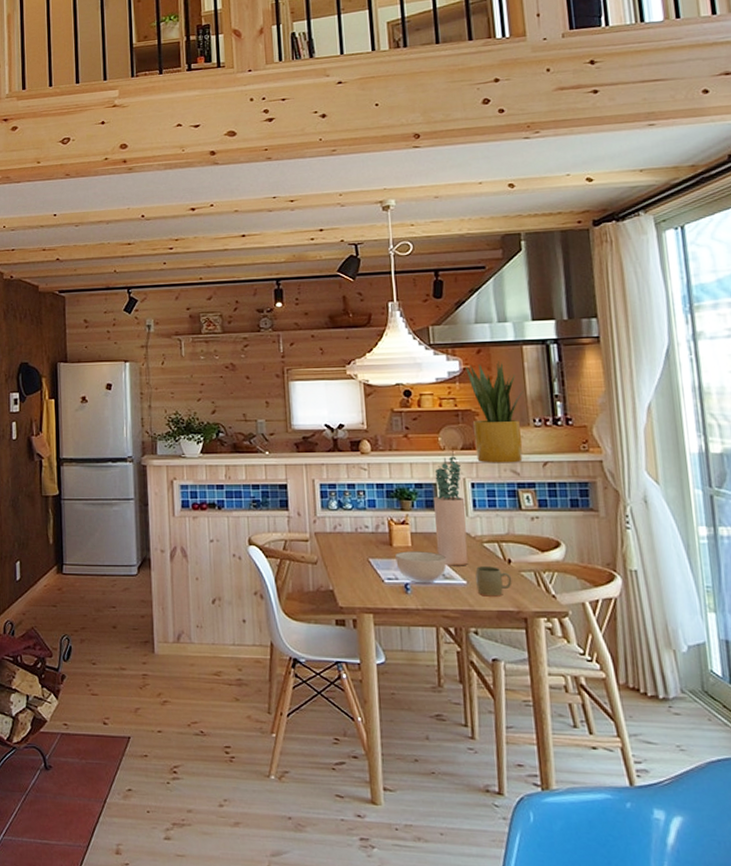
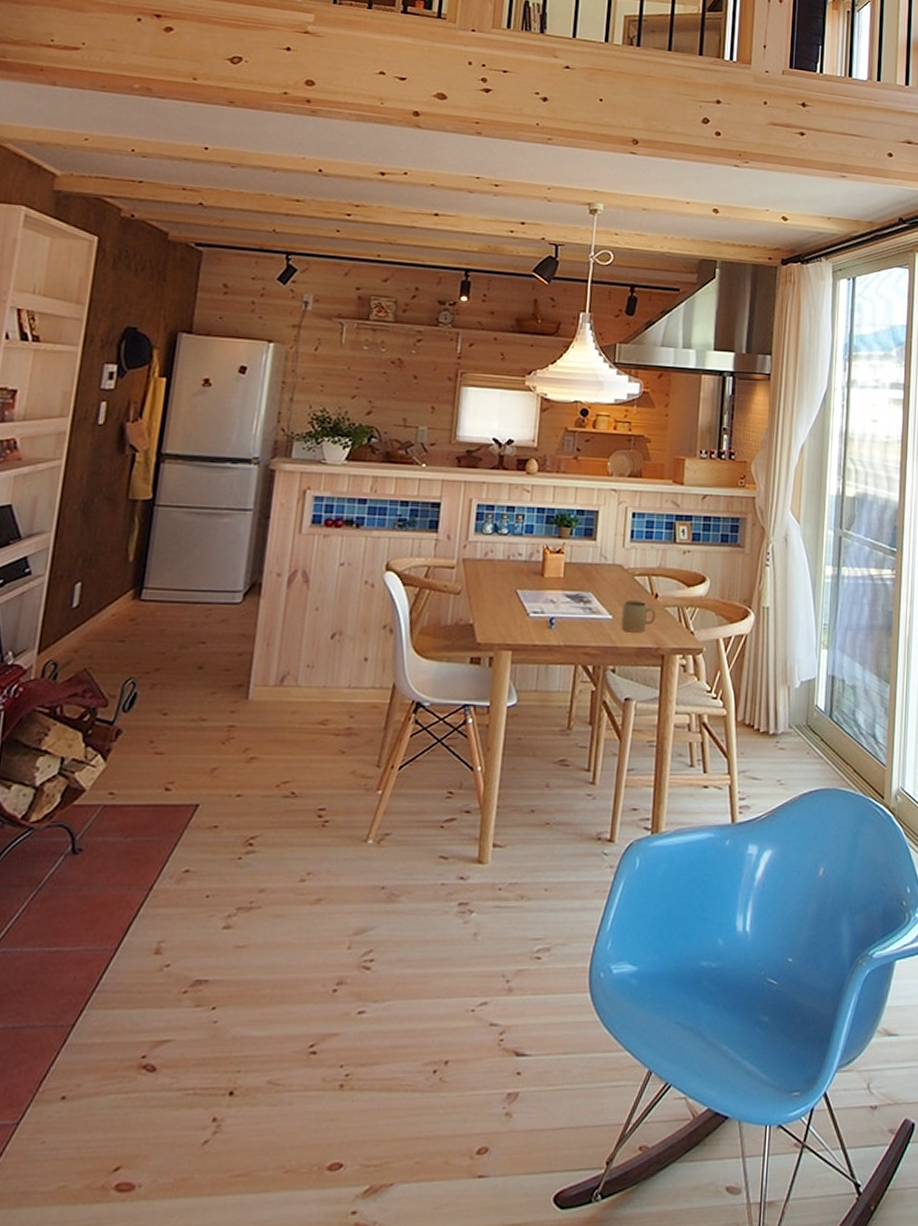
bowl: present [394,551,446,585] -> none [544,582,596,619]
vase: present [433,451,469,566] -> none [588,477,625,600]
planter: present [464,361,525,464] -> none [641,388,697,494]

